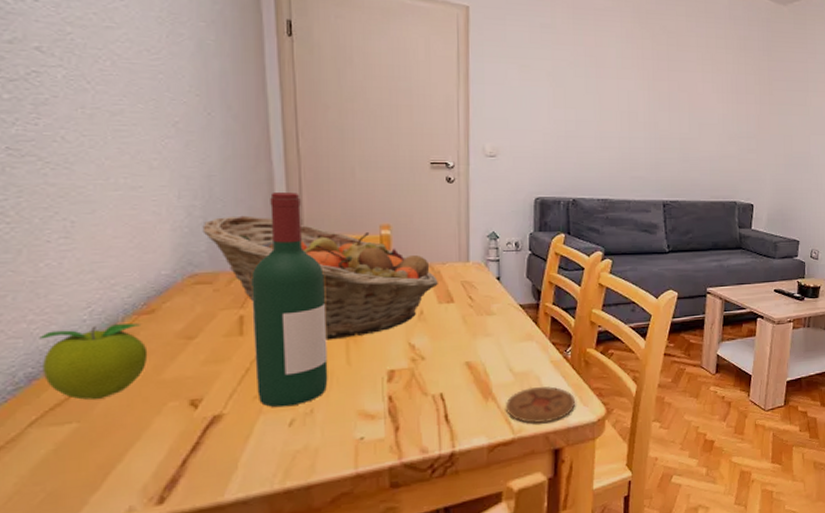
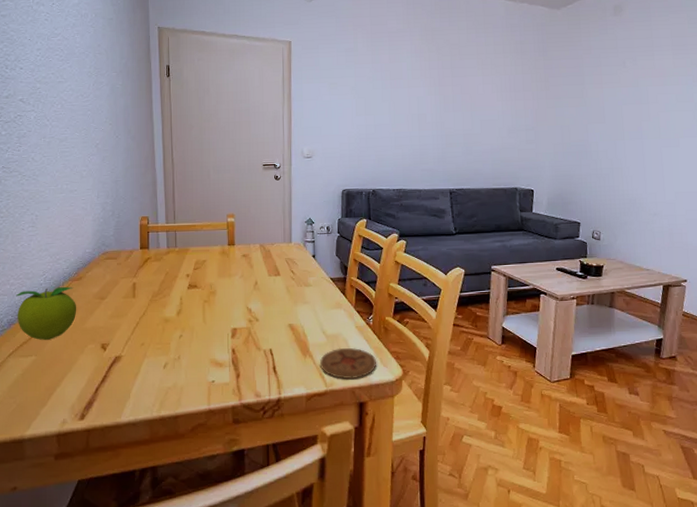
fruit basket: present [202,215,438,340] -> none [111,209,268,303]
wine bottle: present [251,193,328,408] -> none [141,191,190,353]

